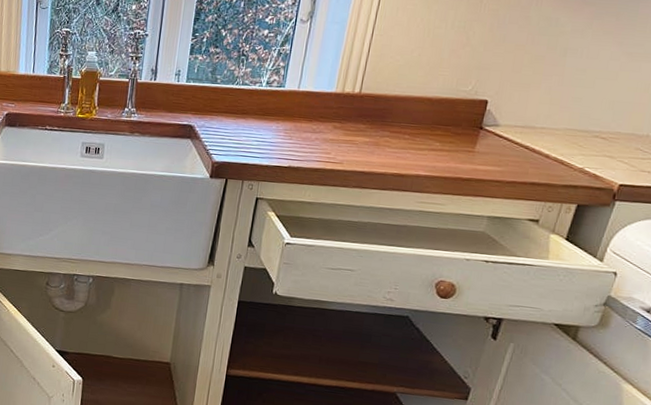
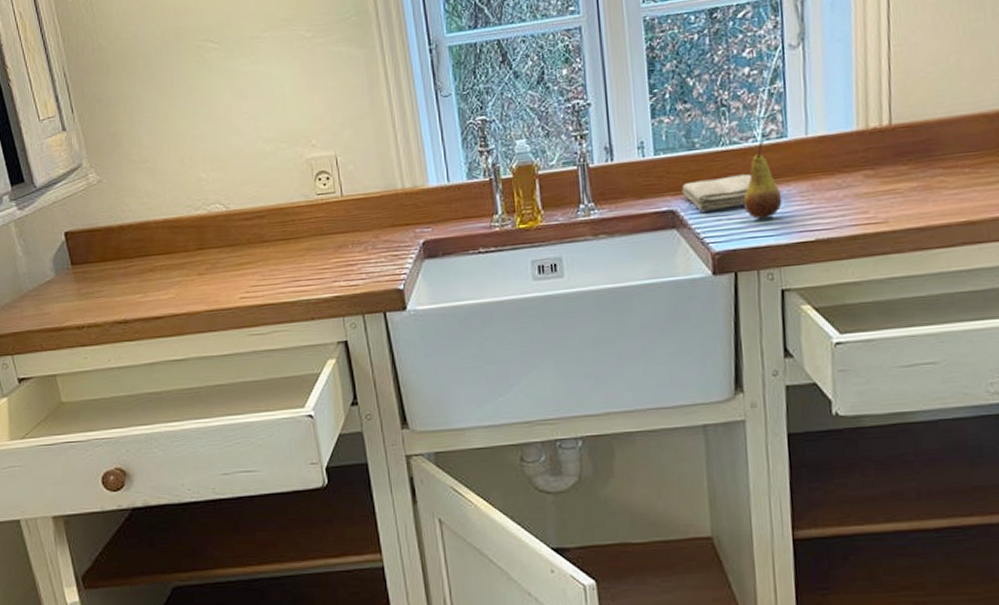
washcloth: none [200,107,252,132] -> present [681,174,751,211]
fruit: none [242,86,271,144] -> present [743,140,782,220]

